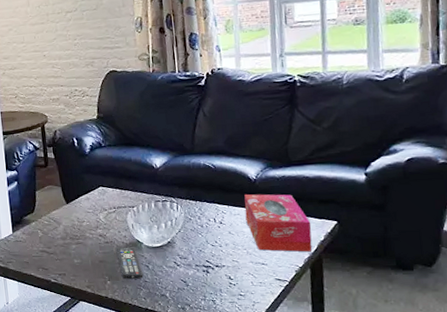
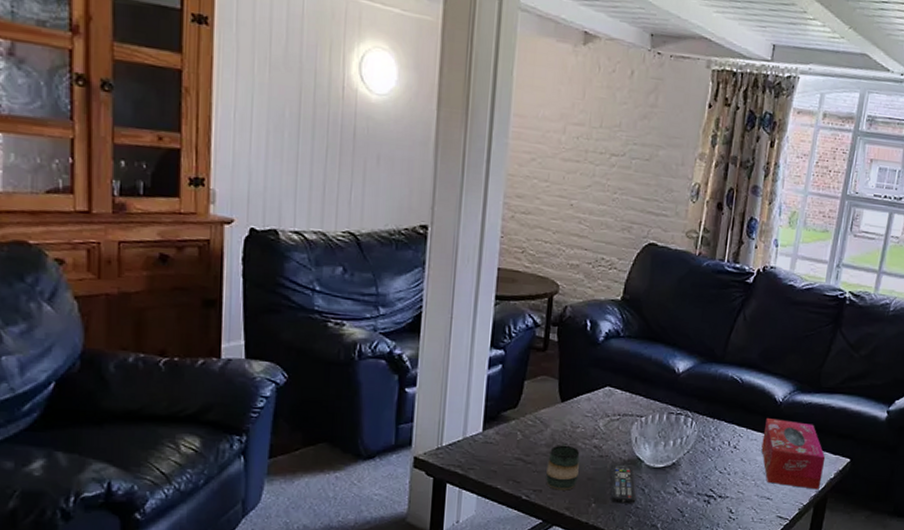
mug: none [65,235,92,273] -> present [546,443,580,491]

